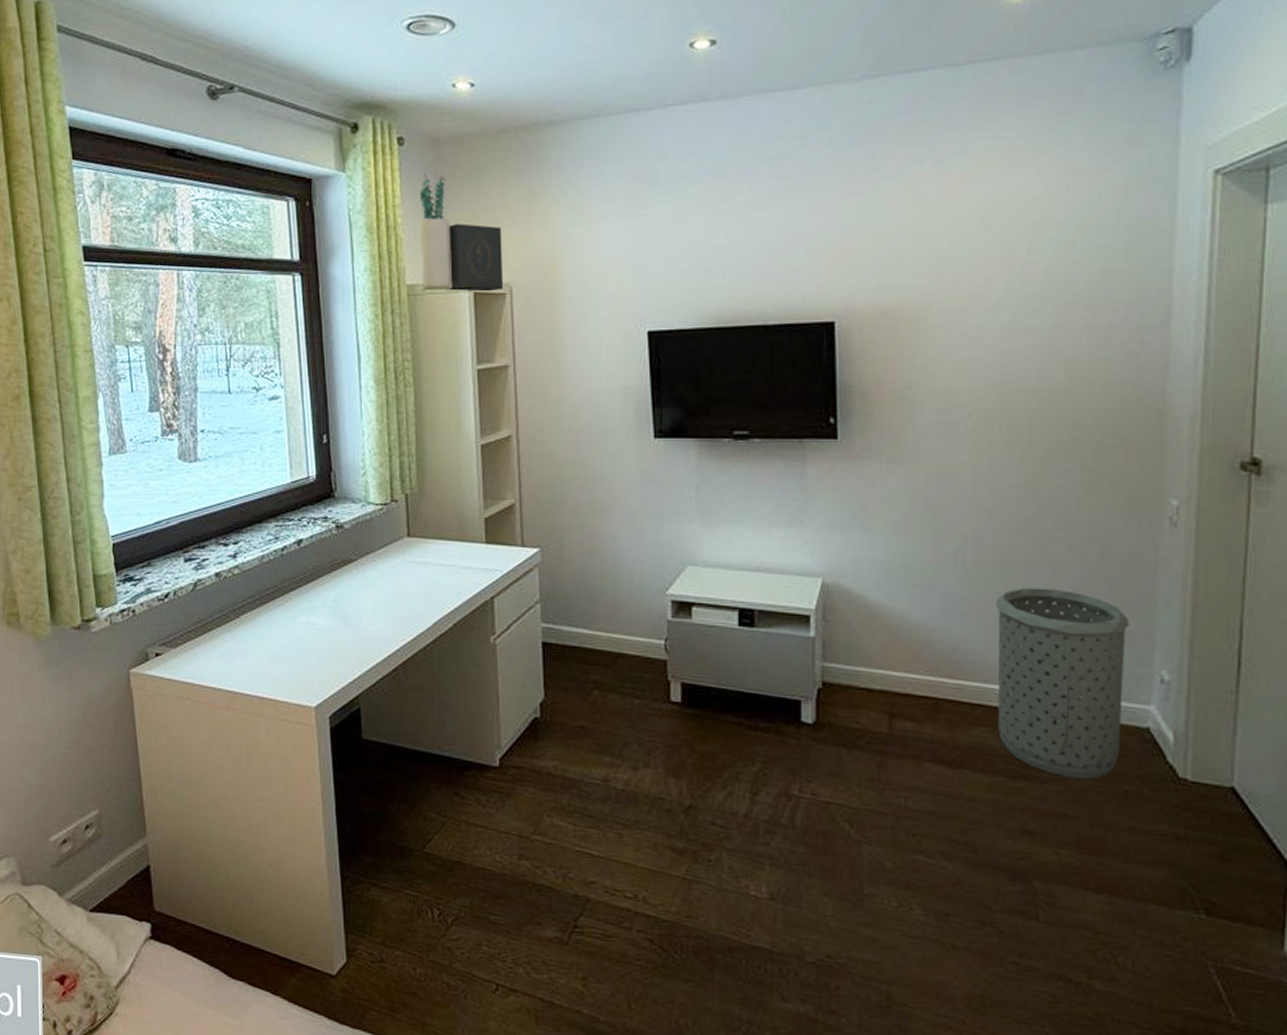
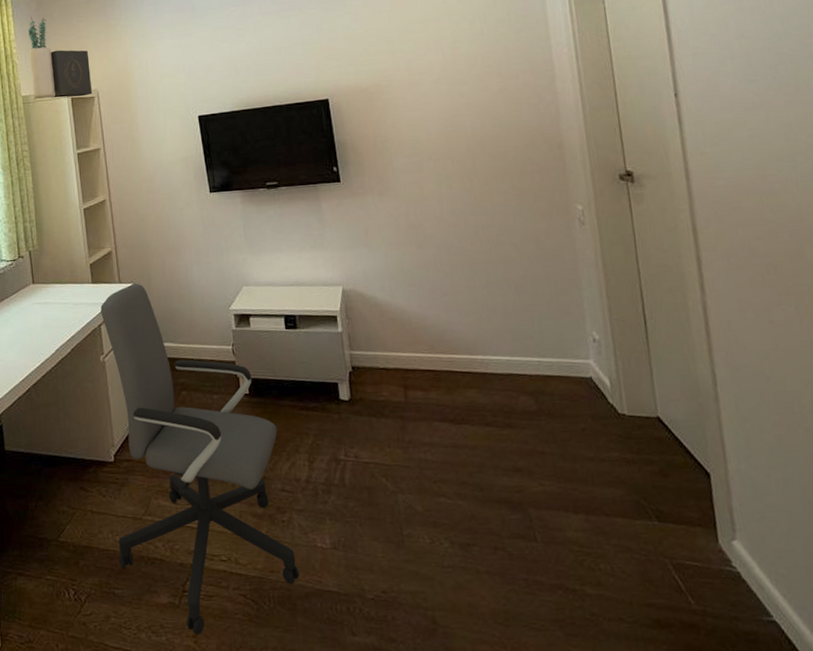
office chair: none [495,548,723,978] -> present [100,283,300,635]
laundry basket: present [996,587,1130,779] -> none [468,278,574,423]

